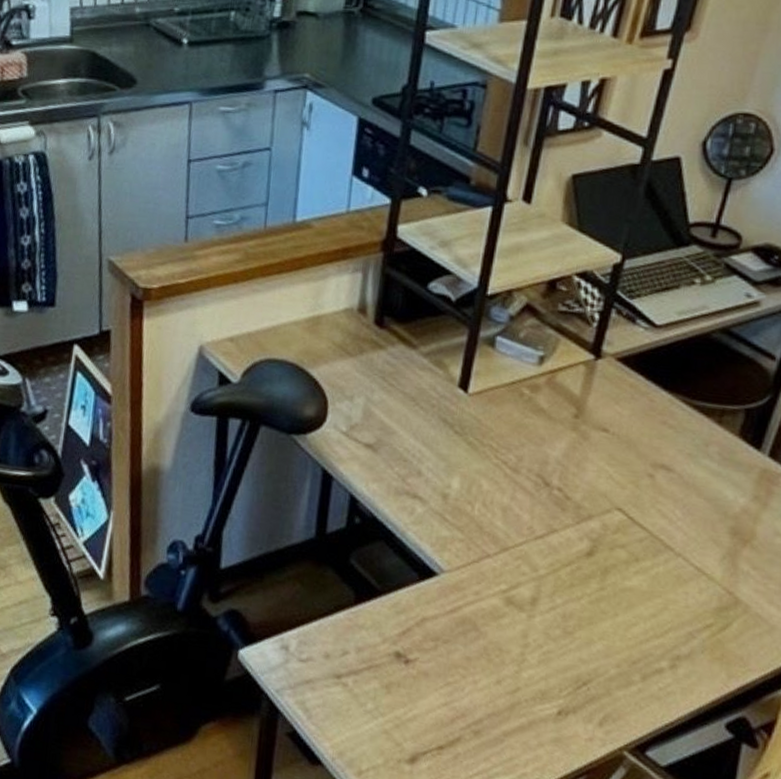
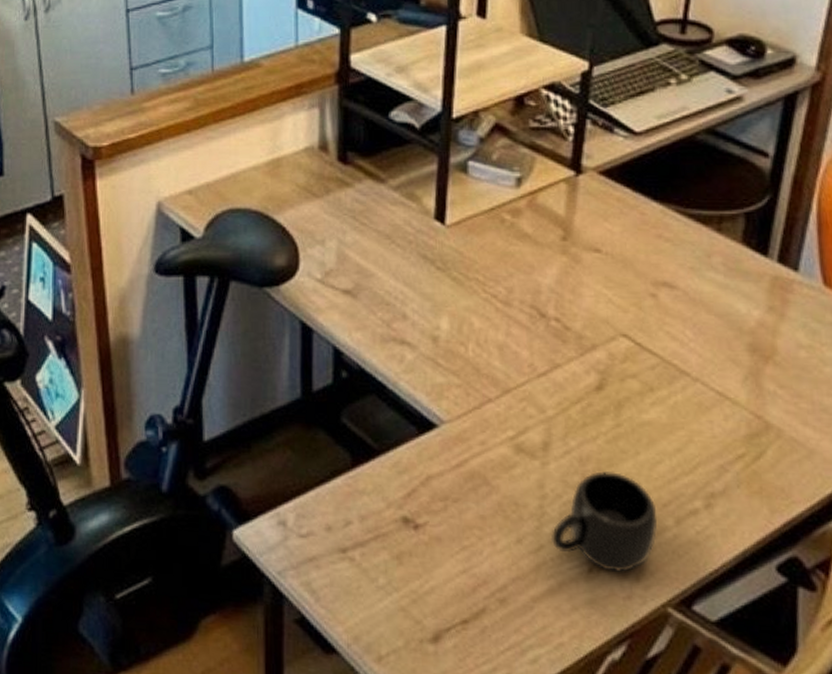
mug: none [527,628,627,717] -> present [550,471,658,572]

